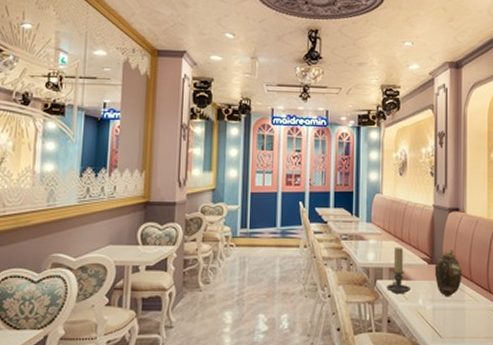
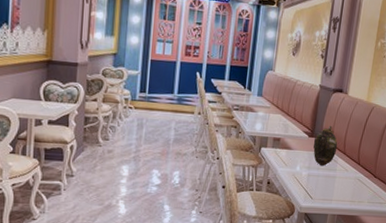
candle holder: present [386,247,410,295] -> none [269,120,291,161]

